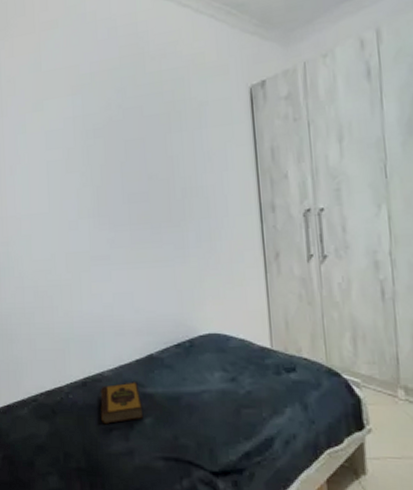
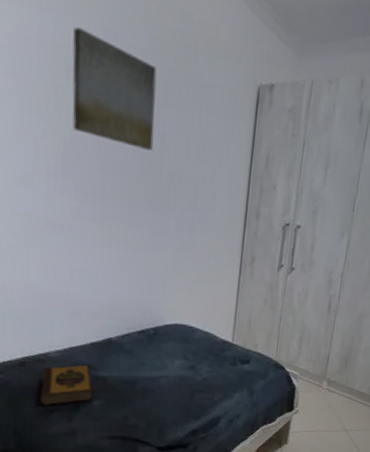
wall art: none [95,96,165,176] -> present [72,26,157,151]

